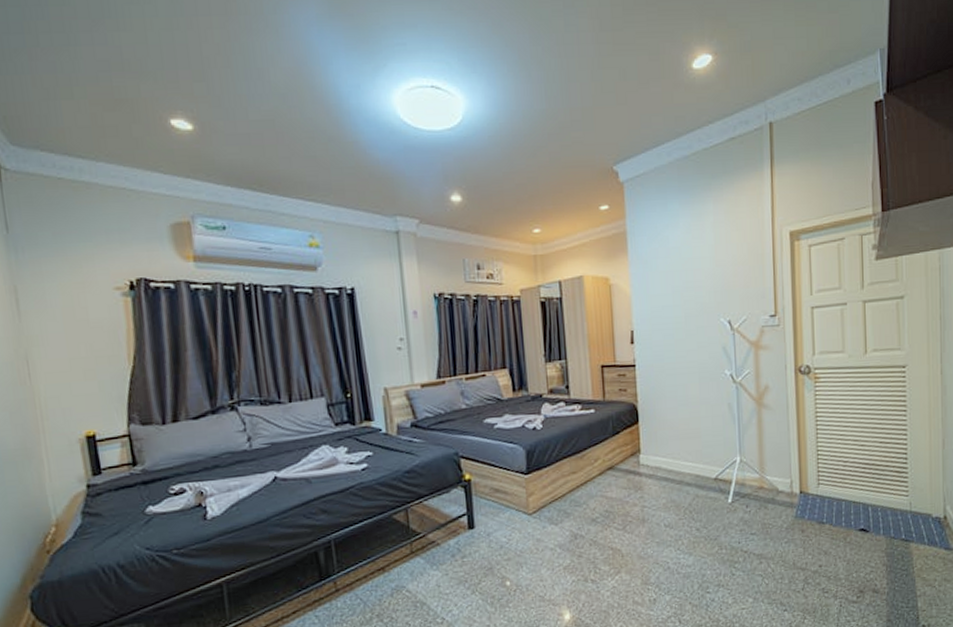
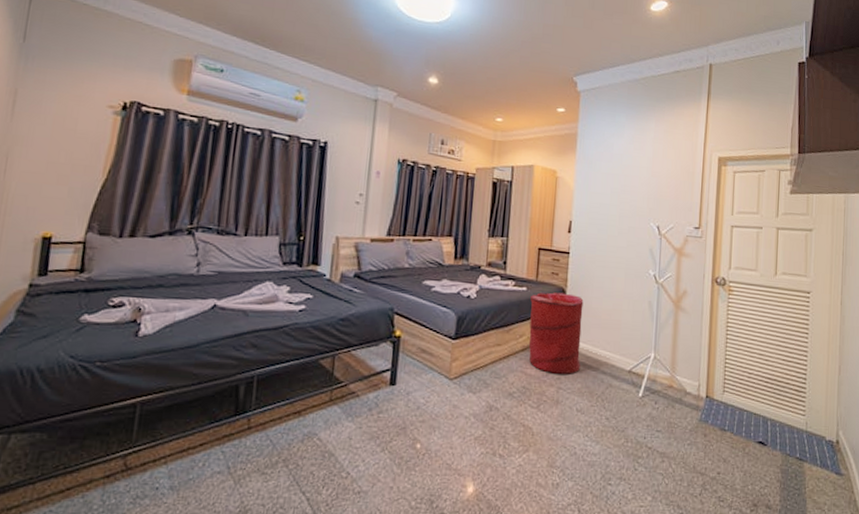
laundry hamper: none [600,409,664,493] -> present [529,292,584,374]

